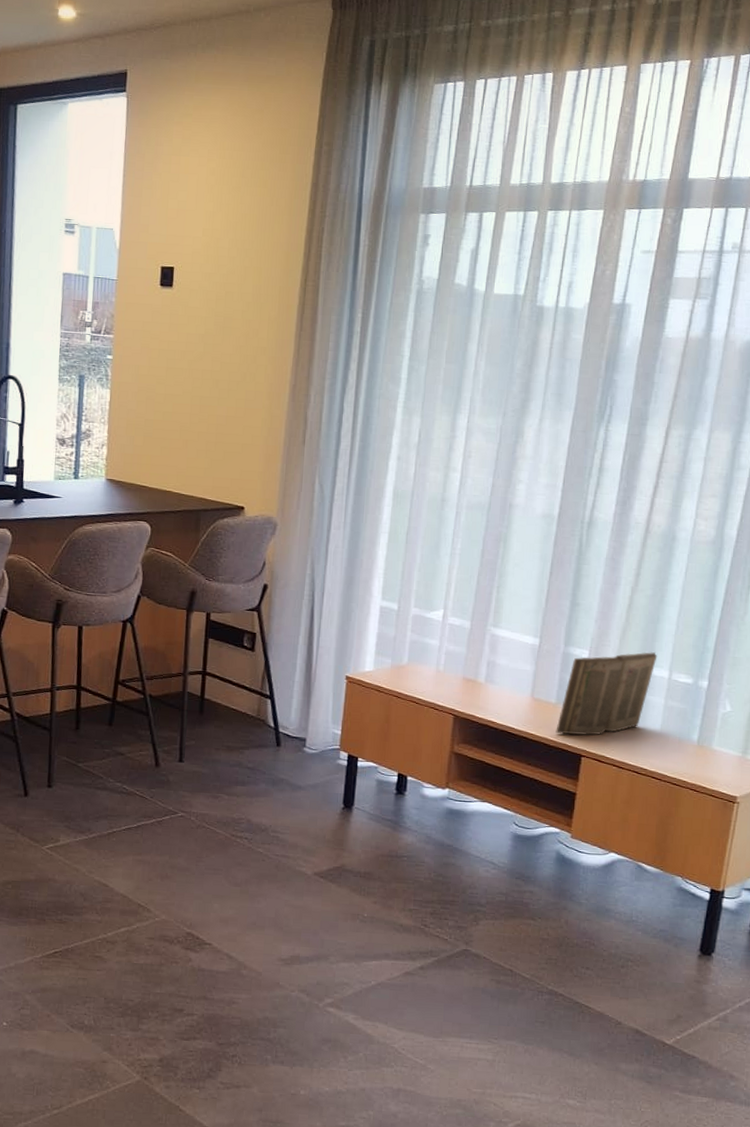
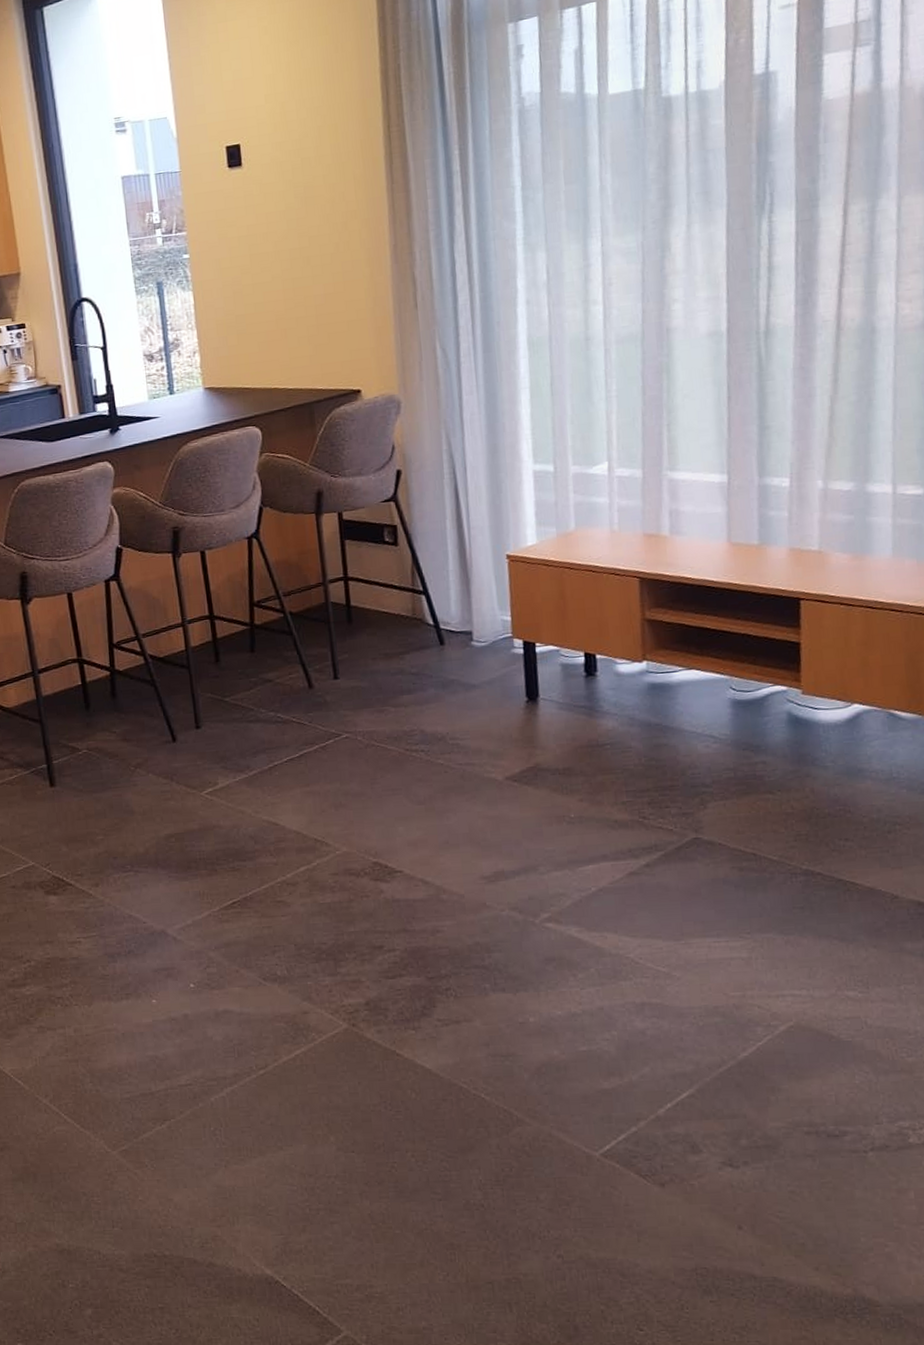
book: present [555,652,658,736] -> none [763,466,875,579]

